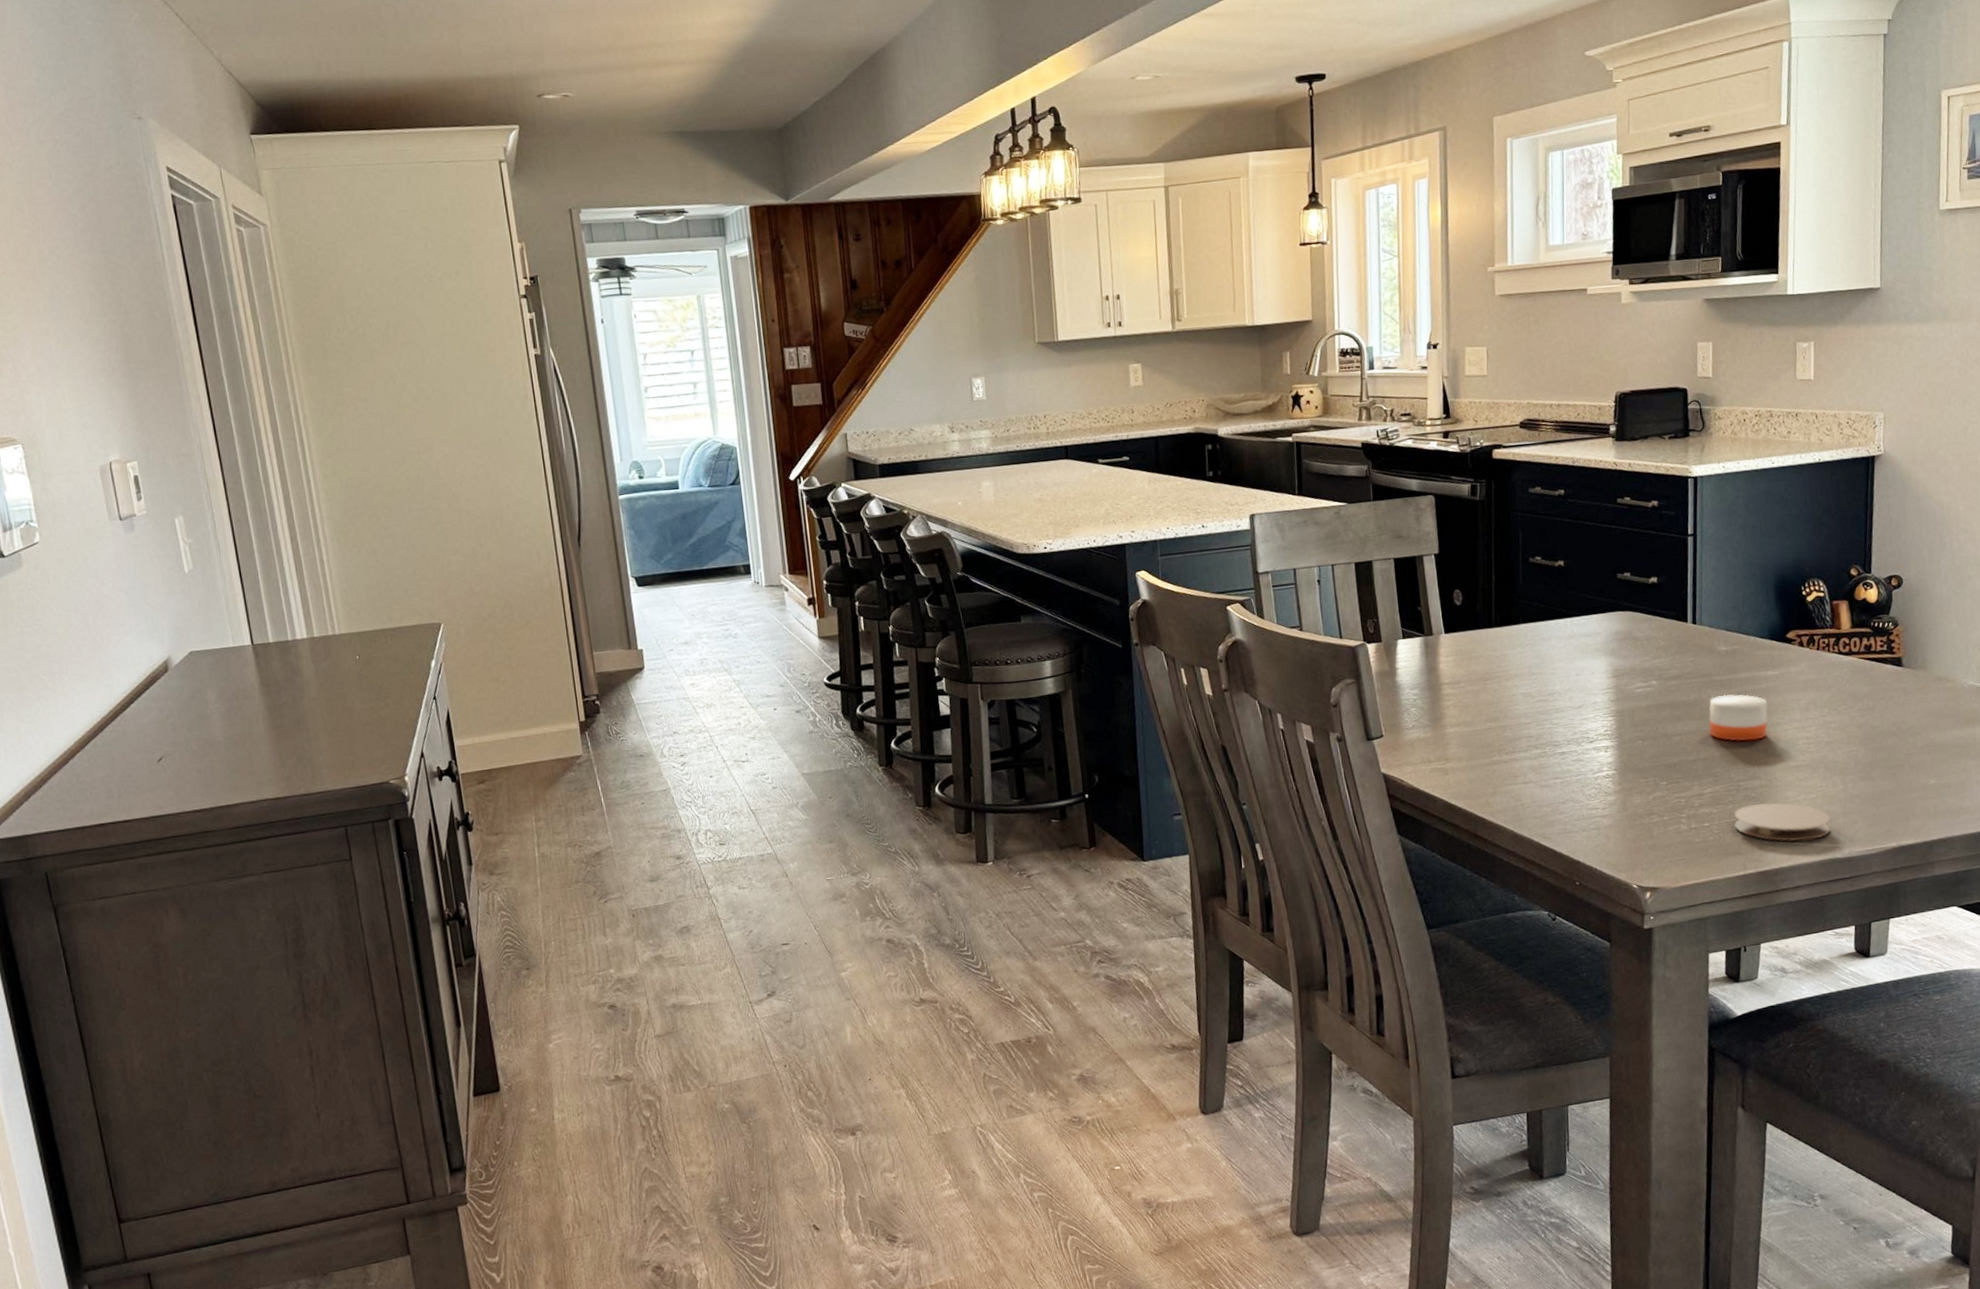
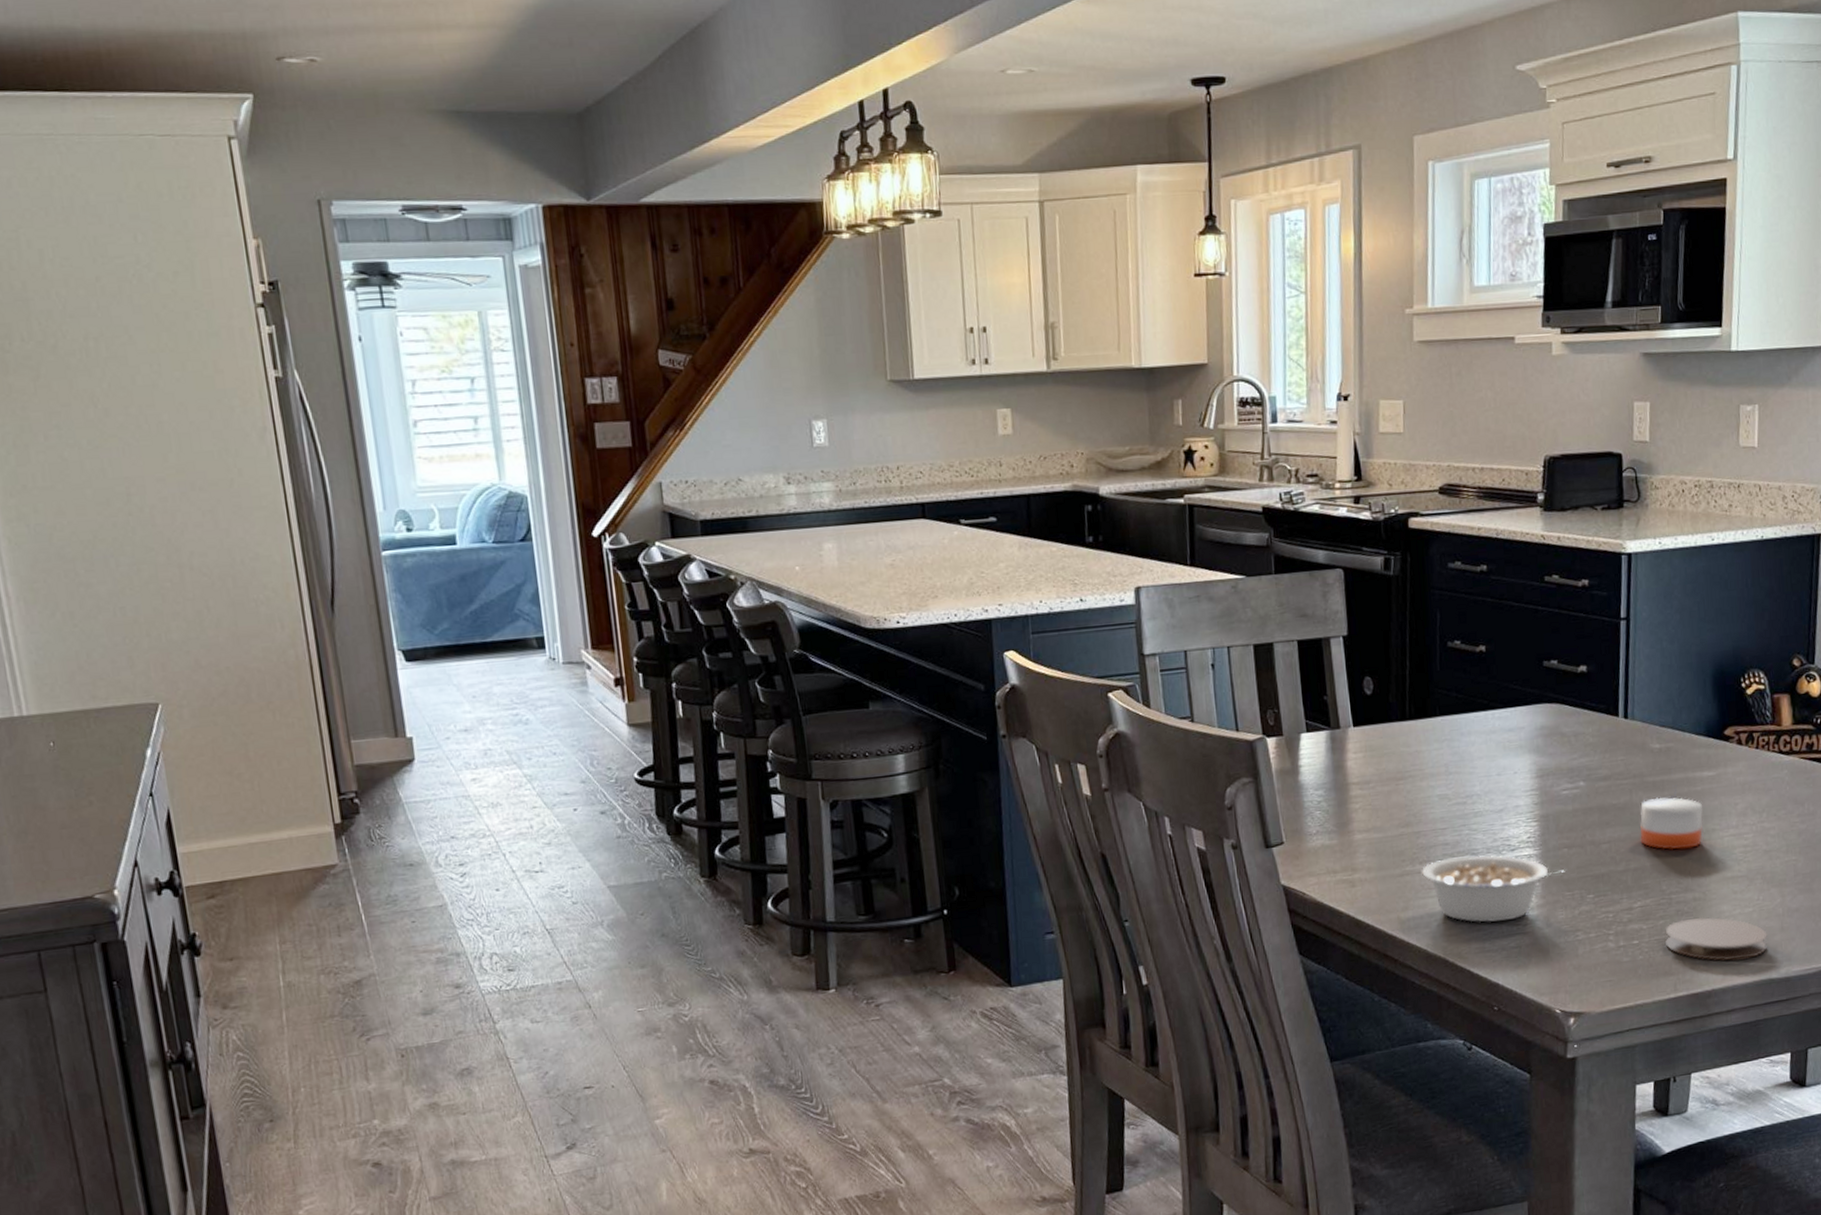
legume: none [1508,746,1642,807] -> present [1422,855,1568,923]

